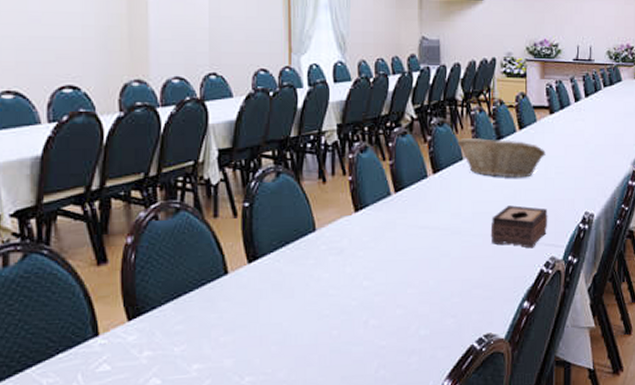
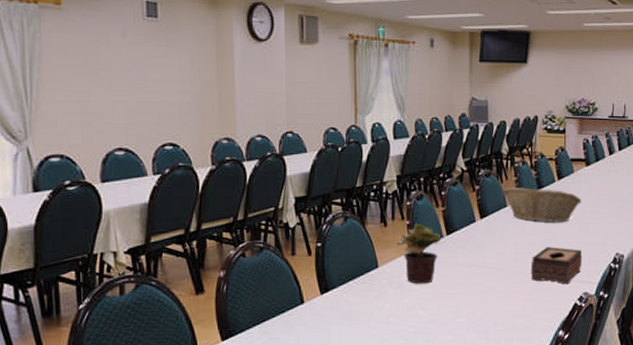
potted plant: none [337,179,388,249] -> present [397,223,441,284]

